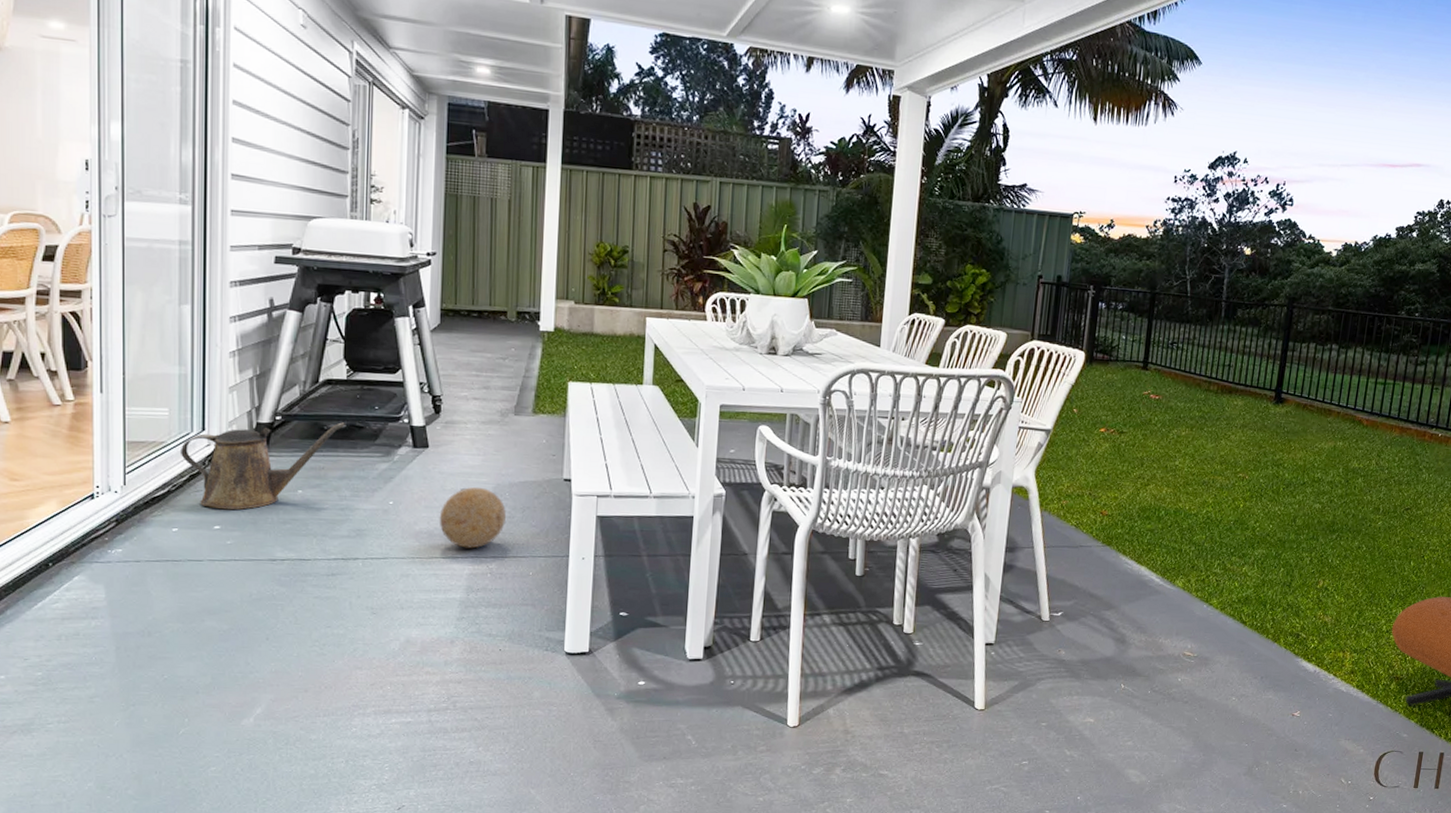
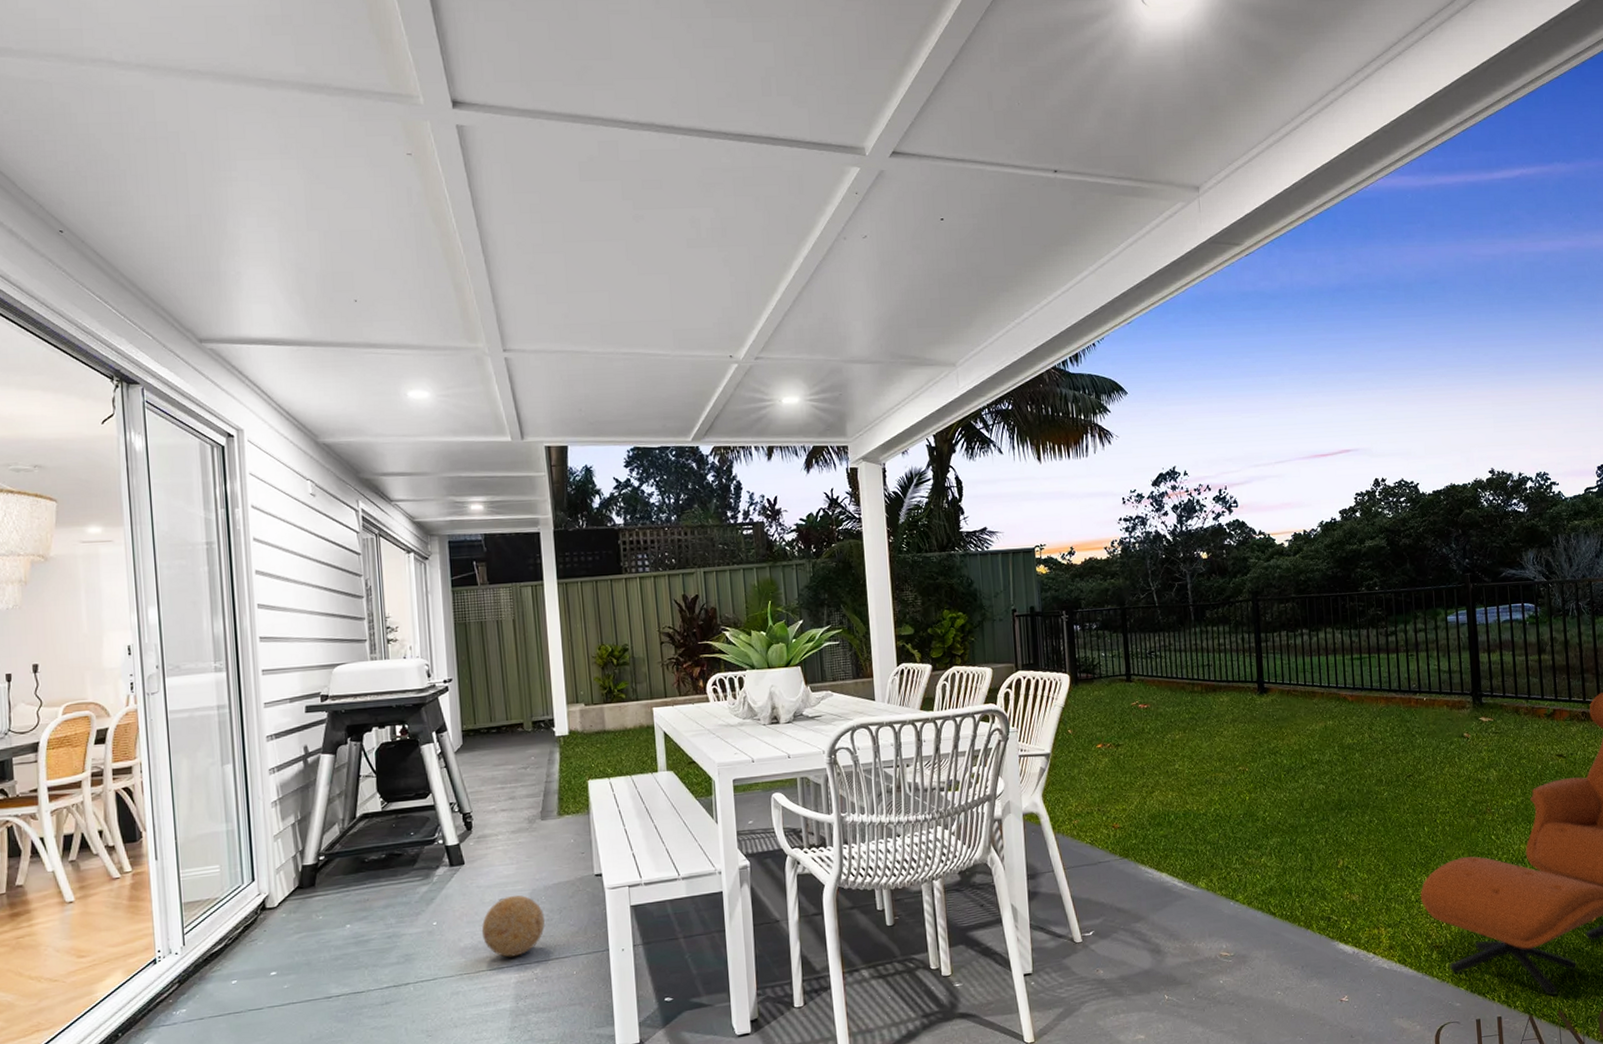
watering can: present [181,422,347,510] -> none [234,852,386,956]

